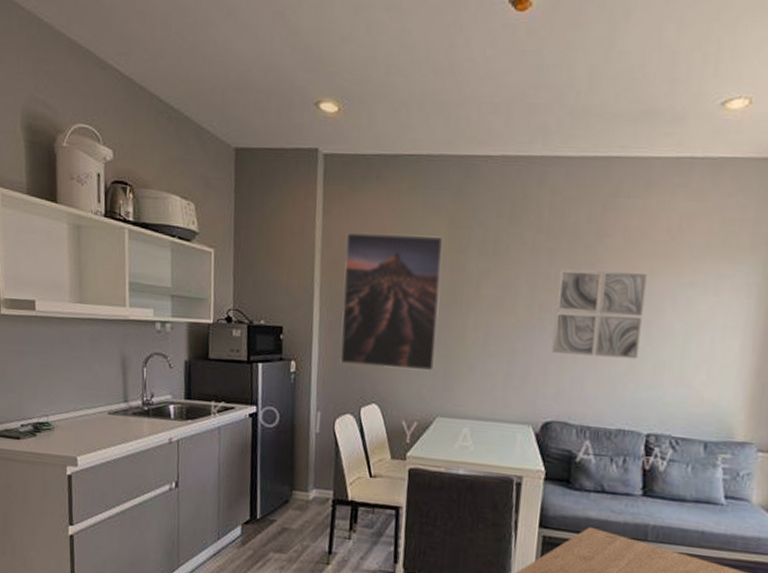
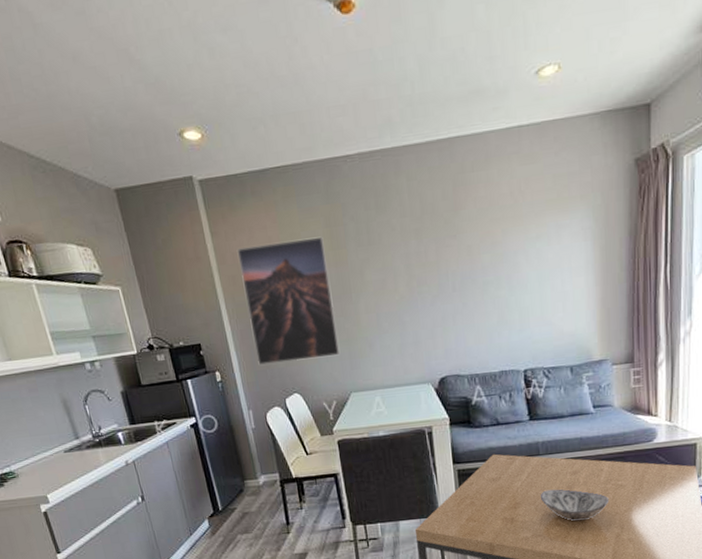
wall art: present [552,269,647,359] -> none [428,236,505,319]

